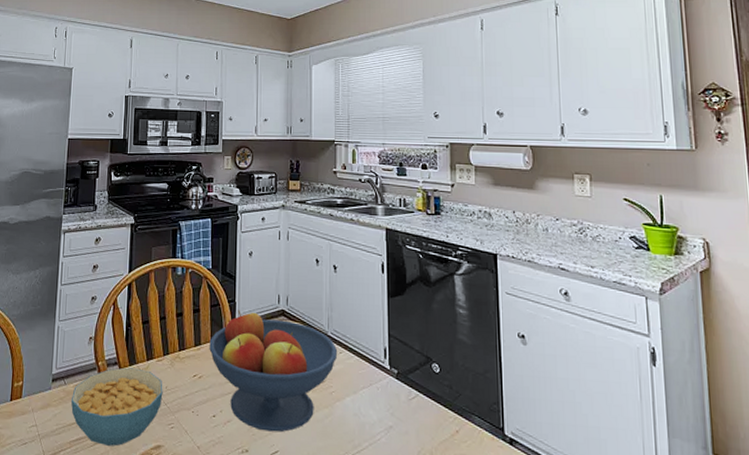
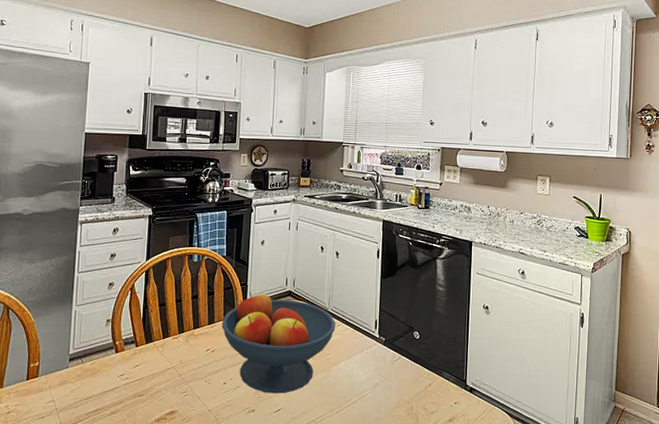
cereal bowl: present [70,367,163,446] -> none [88,345,178,414]

